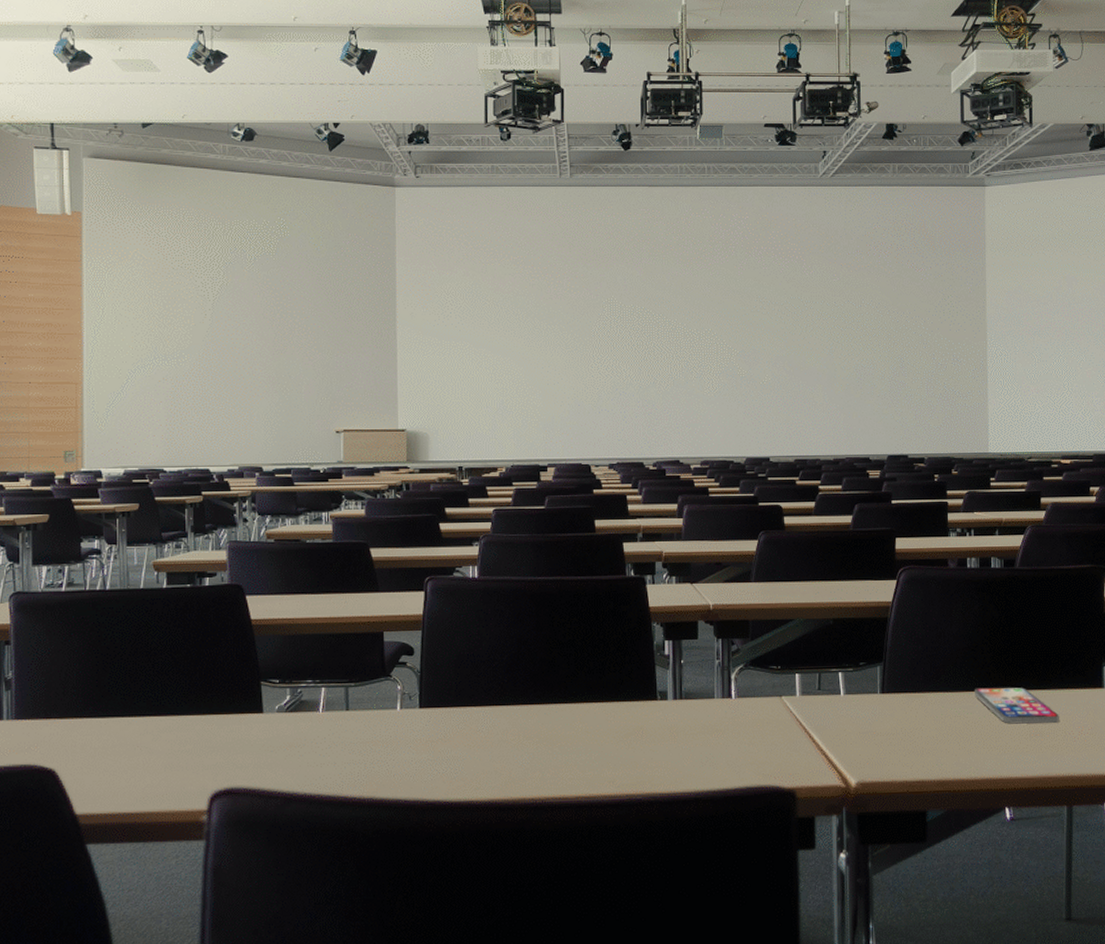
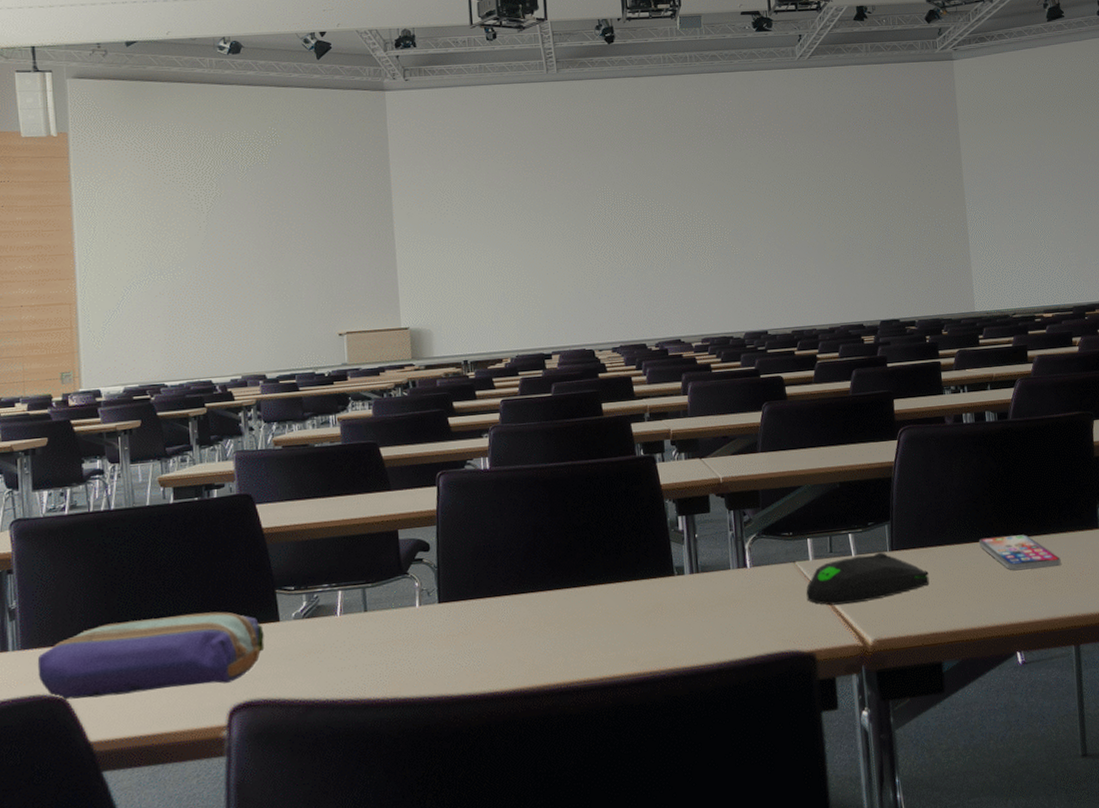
pencil case: none [30,698,247,772] -> present [37,611,265,700]
computer mouse: none [791,694,919,743] -> present [806,552,930,605]

